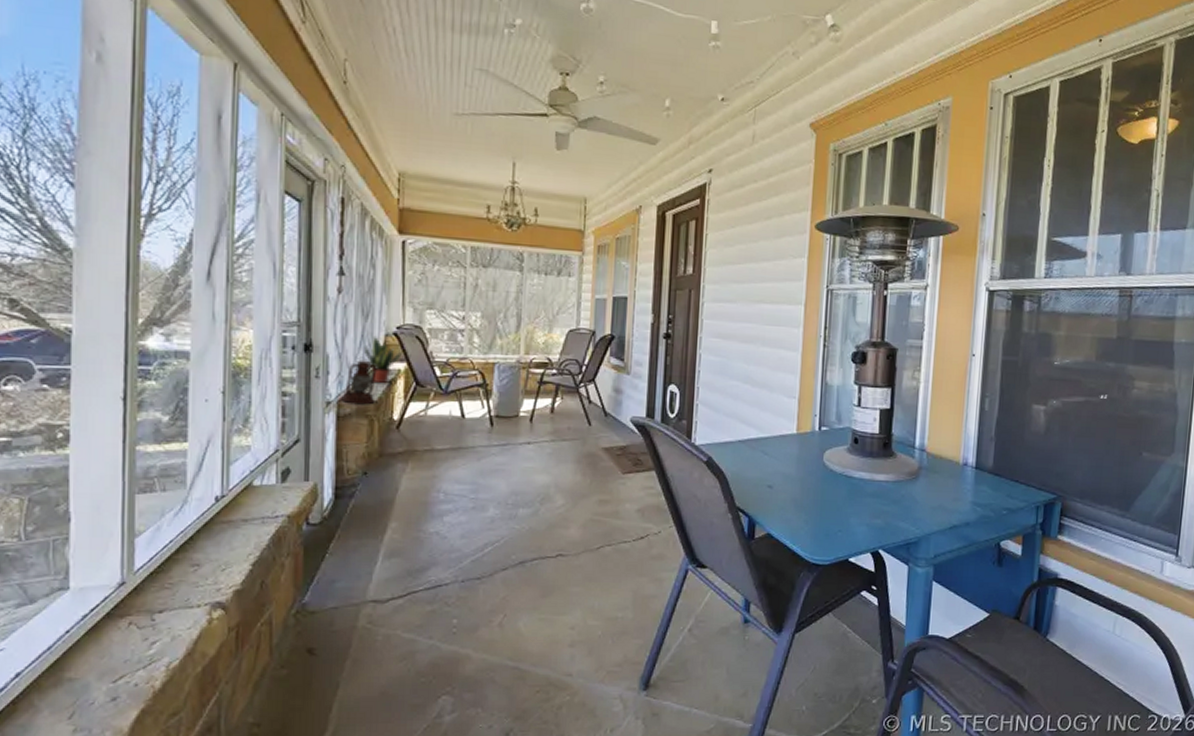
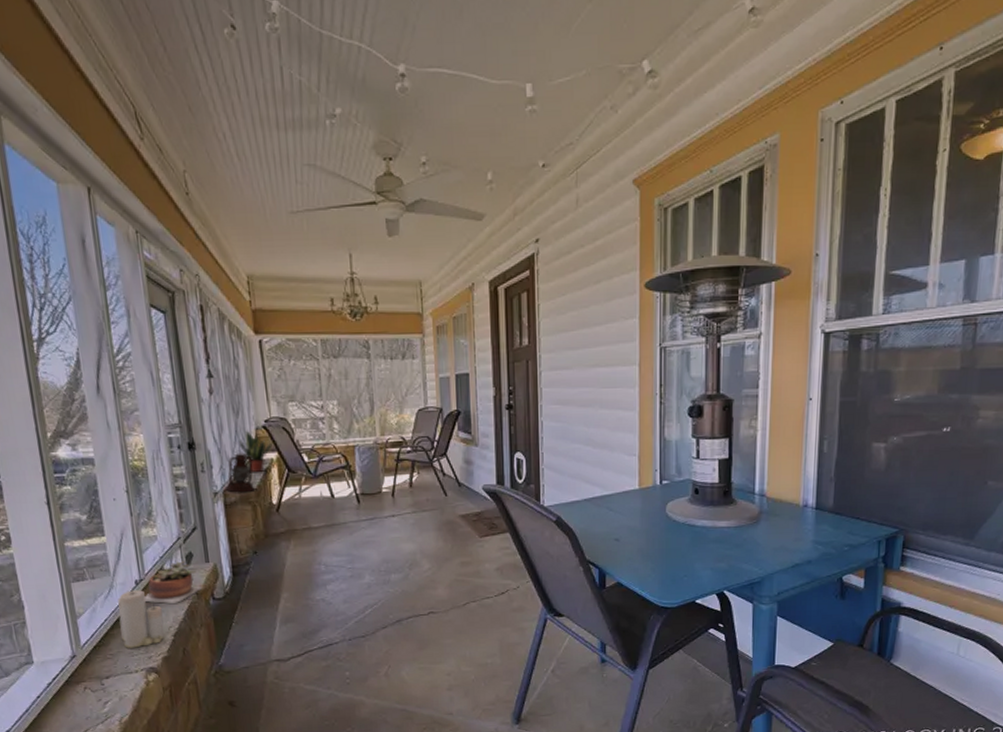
candle: none [187,504,243,577] -> present [118,588,165,648]
succulent plant: none [222,477,296,528] -> present [143,561,203,604]

